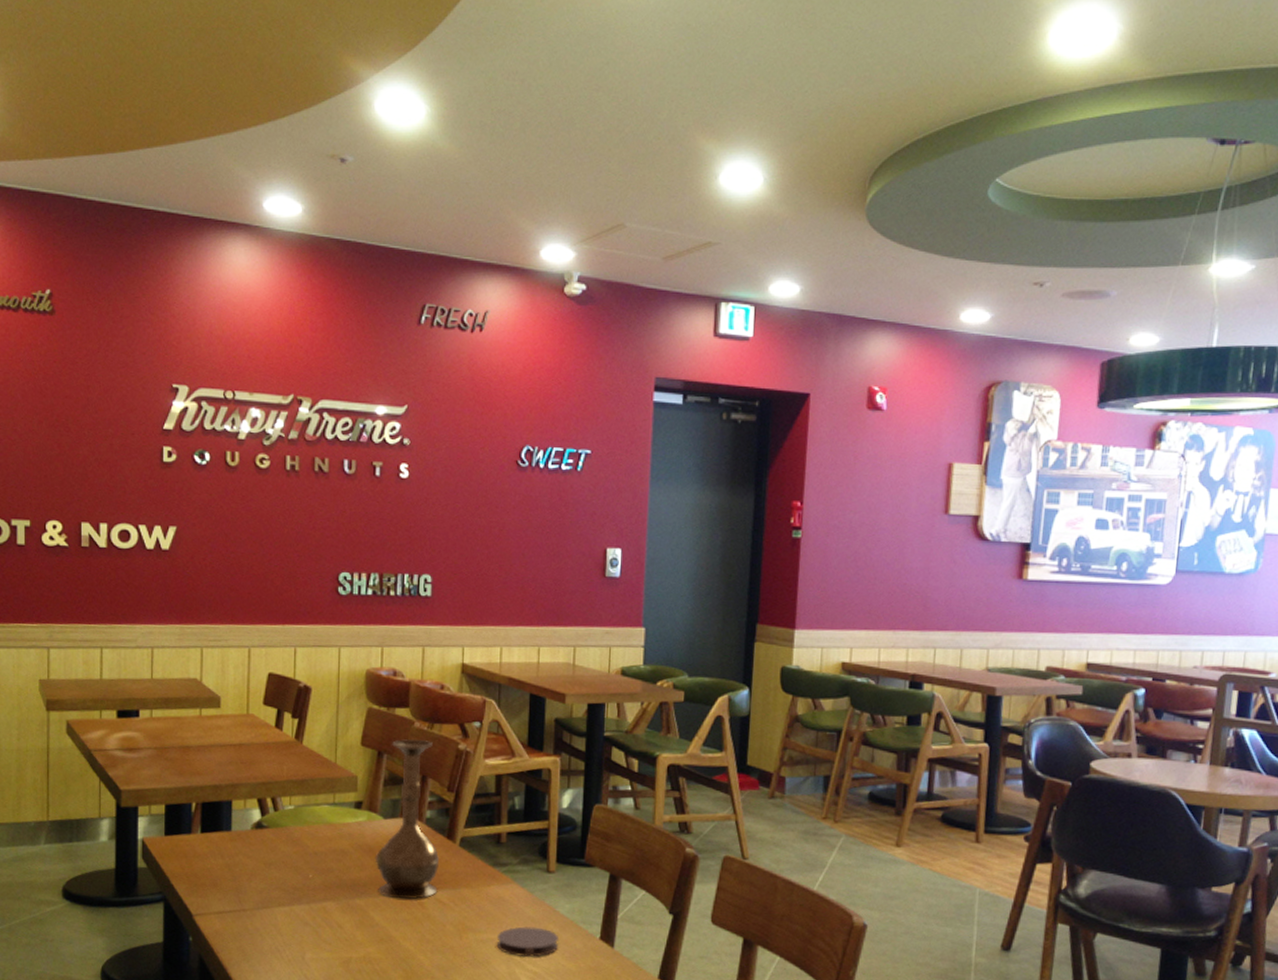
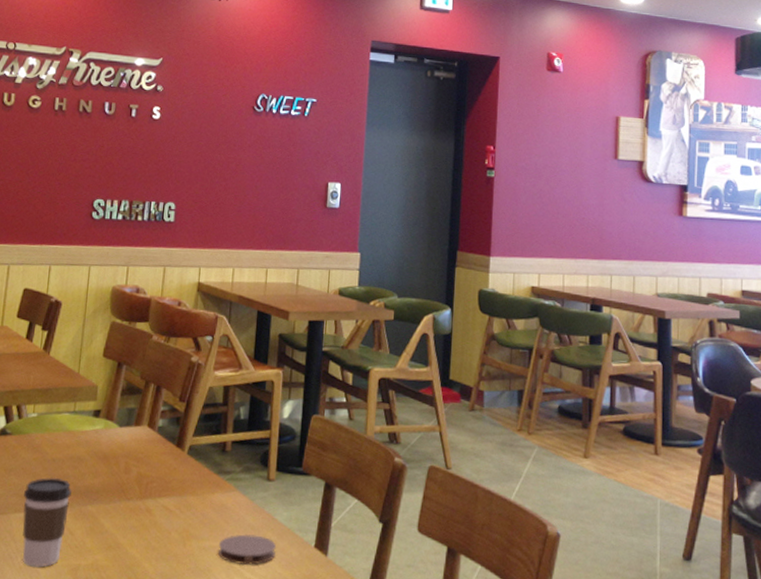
coffee cup: none [287,870,337,960] -> present [23,477,72,568]
vase: present [375,739,440,900] -> none [108,351,169,507]

